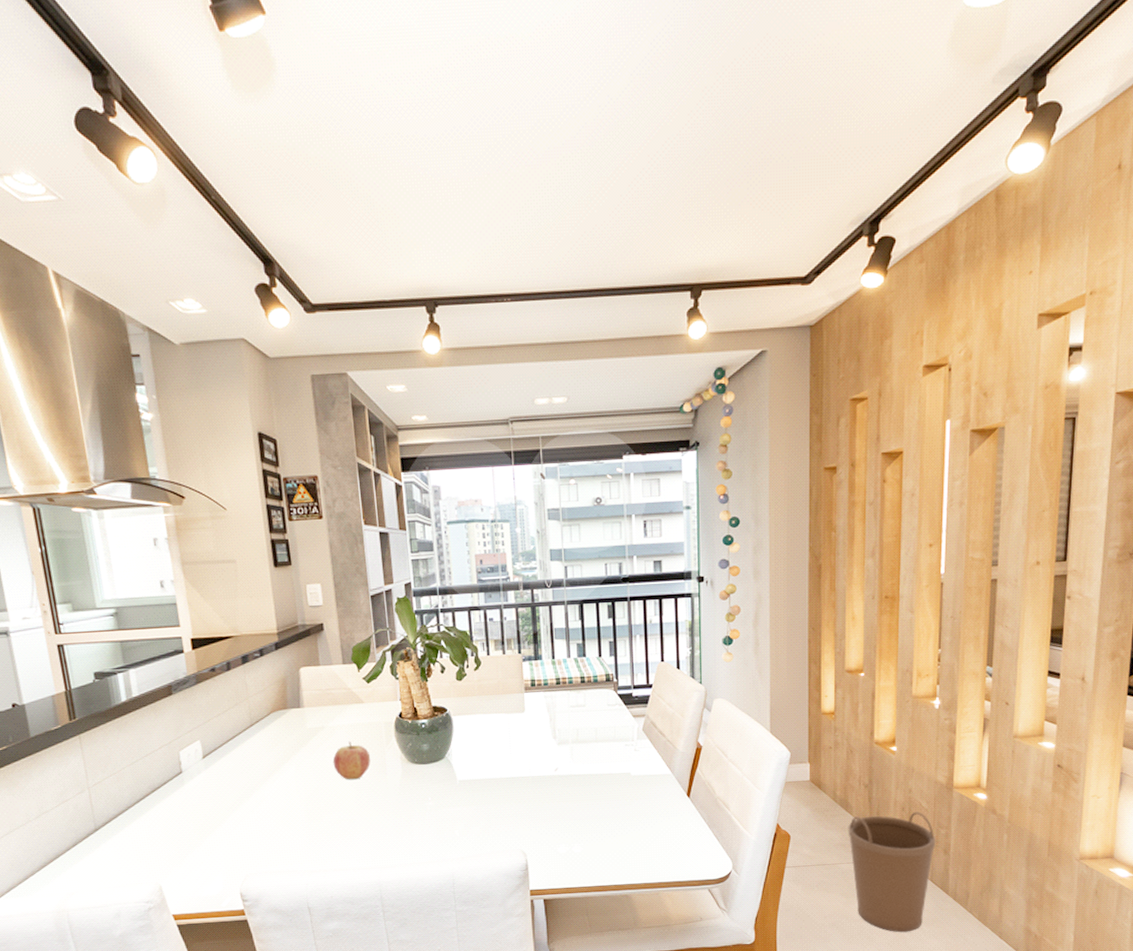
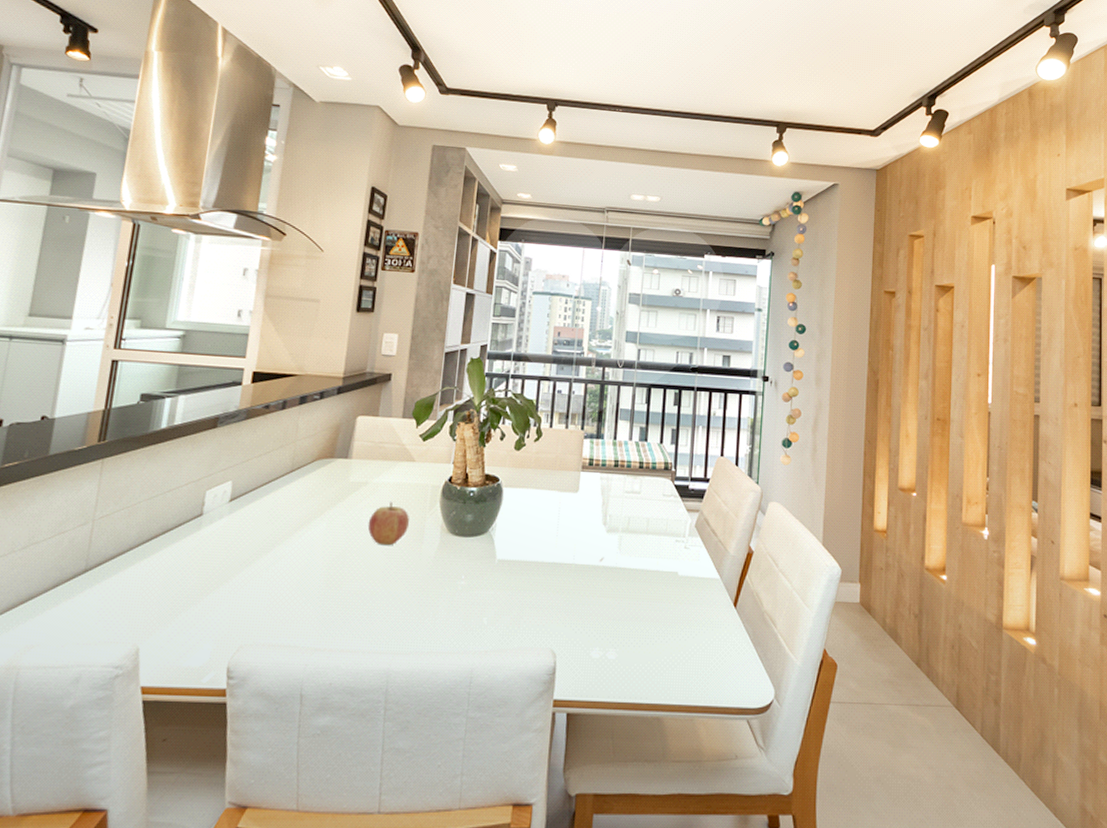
basket: present [848,811,936,933] -> none [896,650,986,798]

